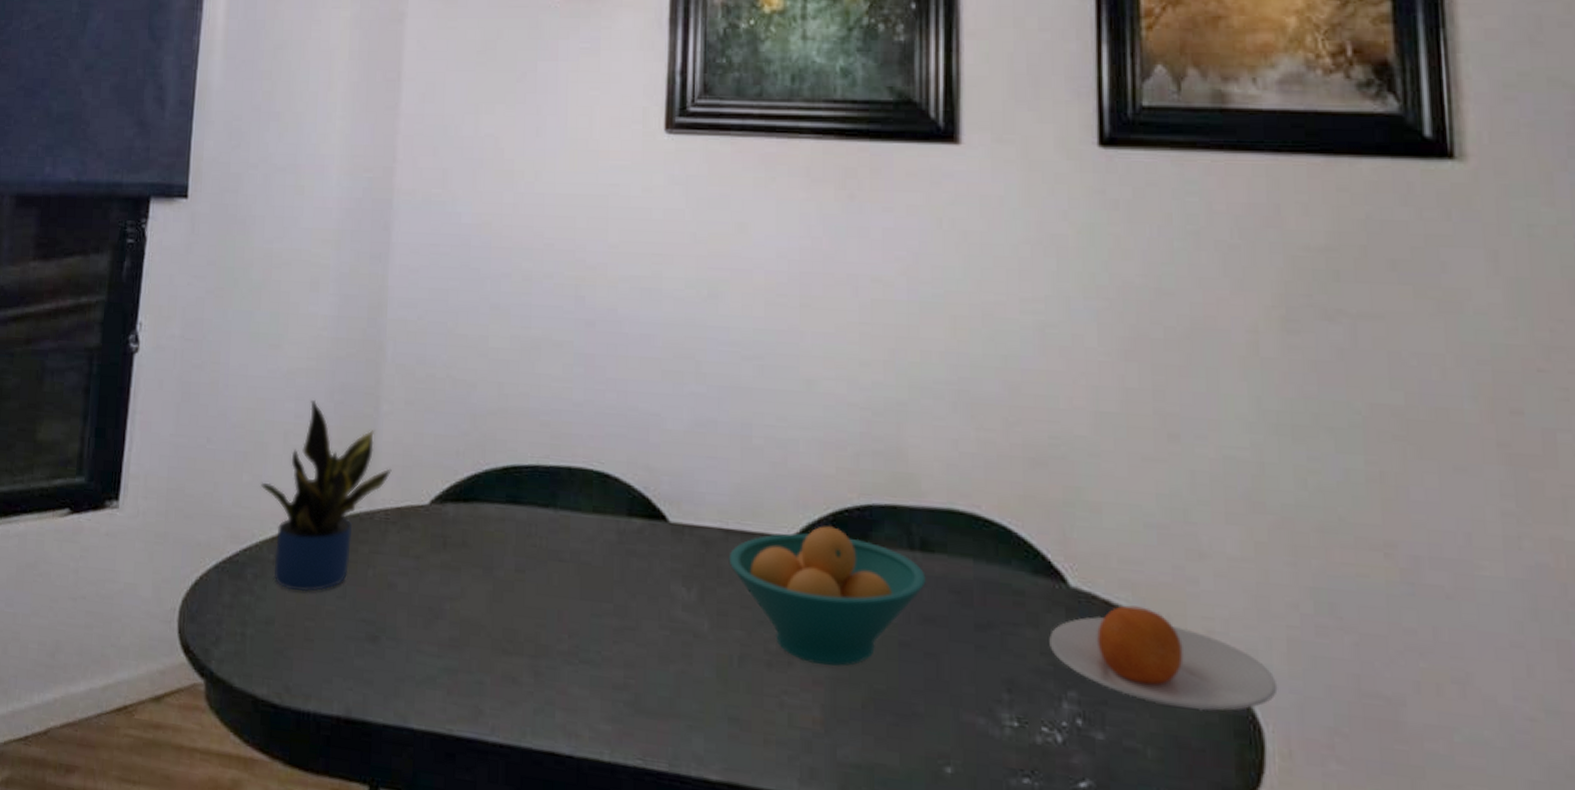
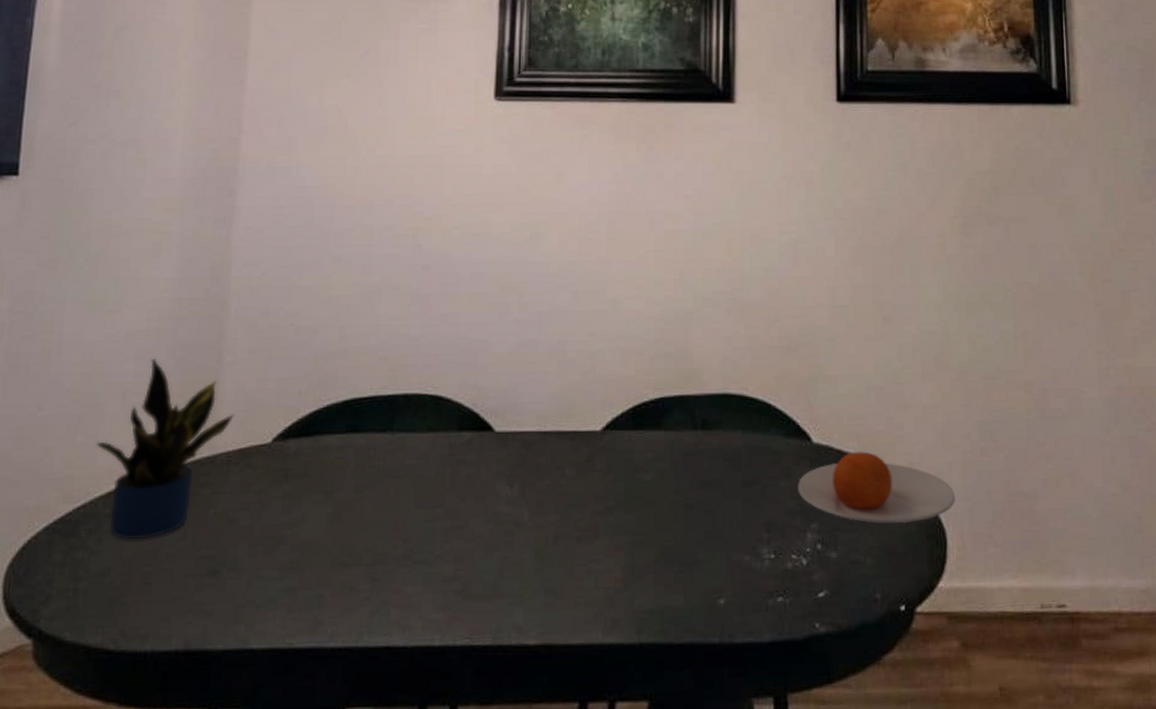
fruit bowl: present [728,526,927,666] -> none [546,419,707,533]

